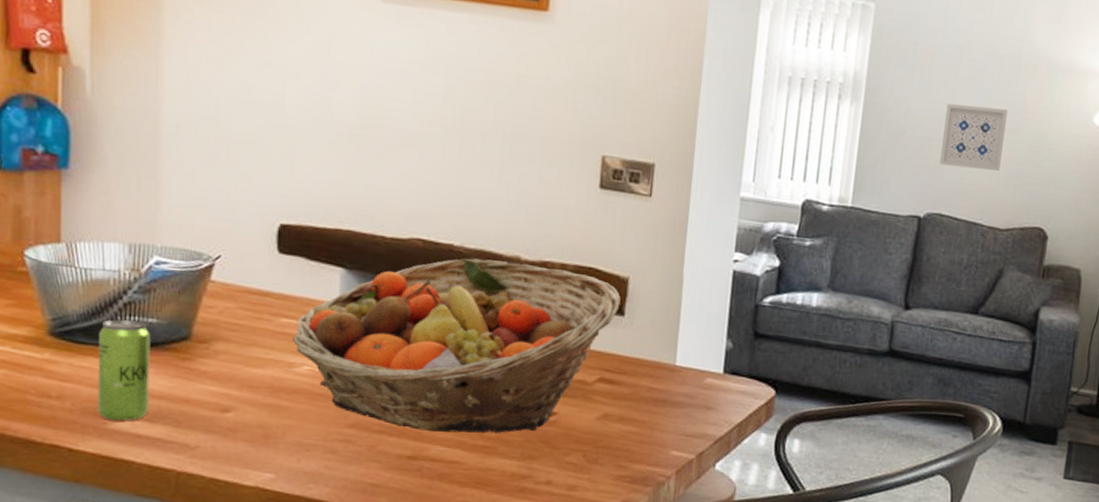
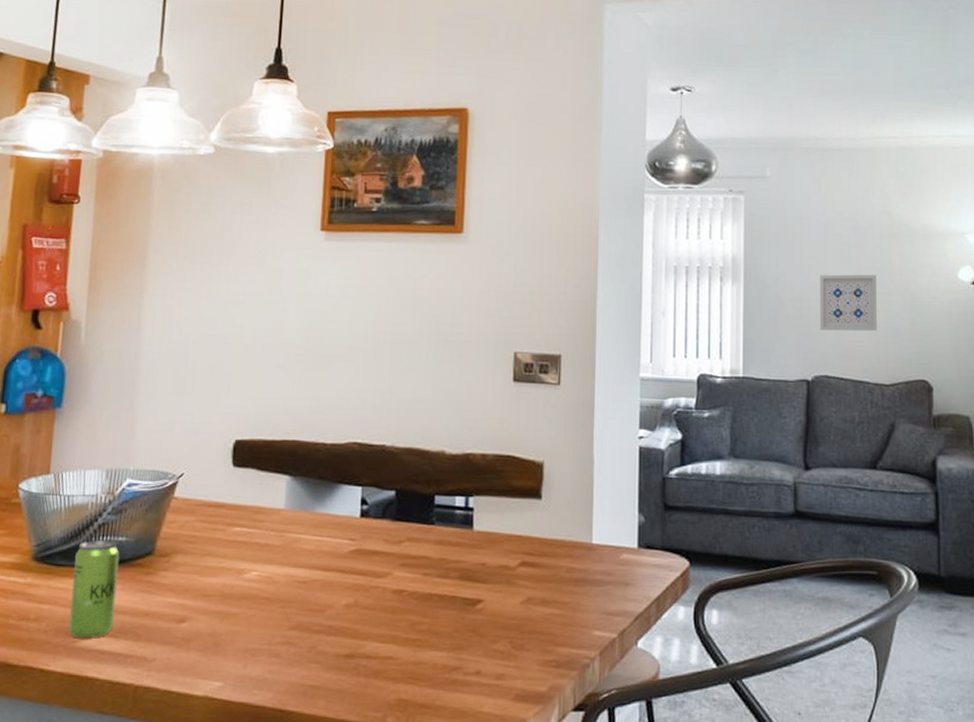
fruit basket: present [292,258,621,433] -> none [242,456,537,629]

